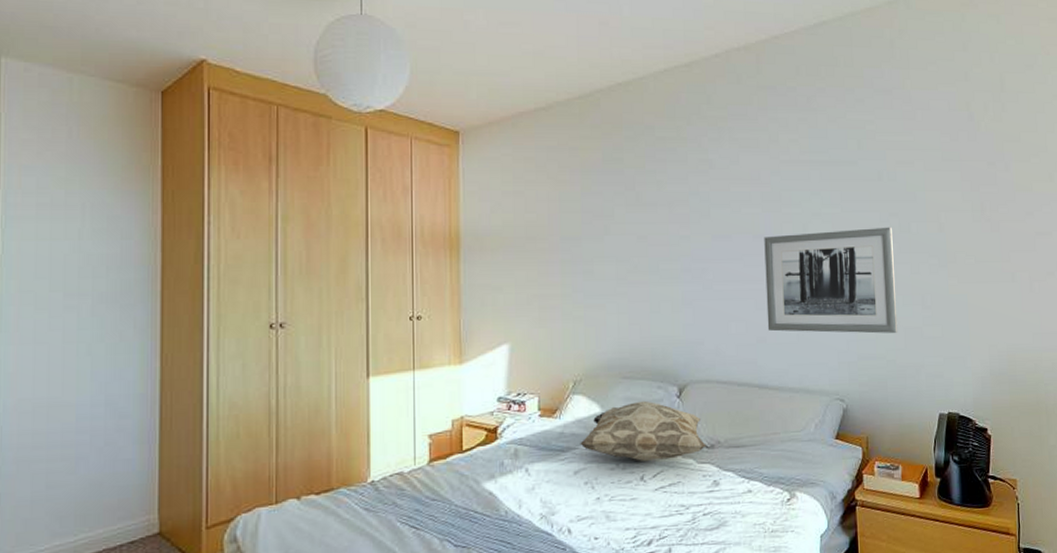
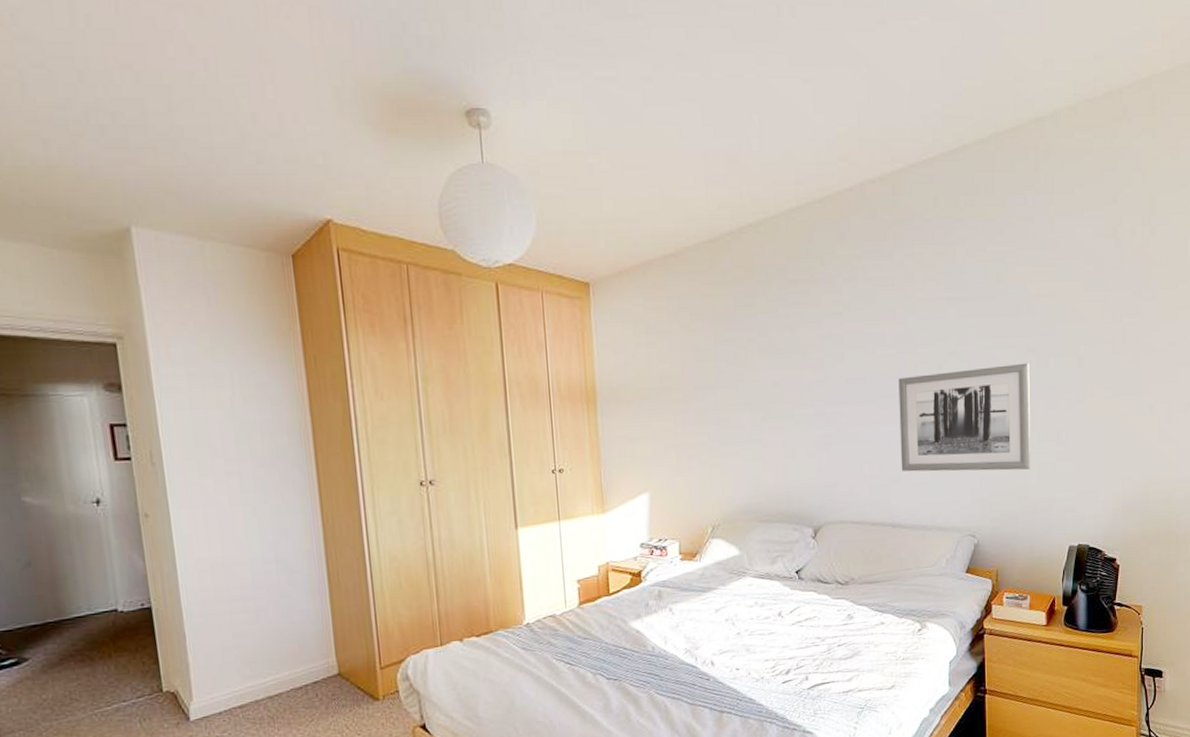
decorative pillow: present [580,400,707,462] -> none [720,542,841,600]

